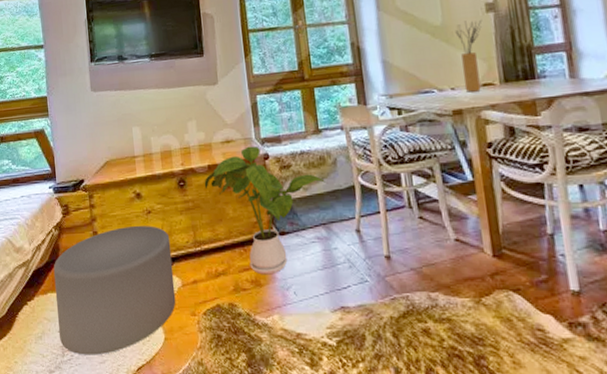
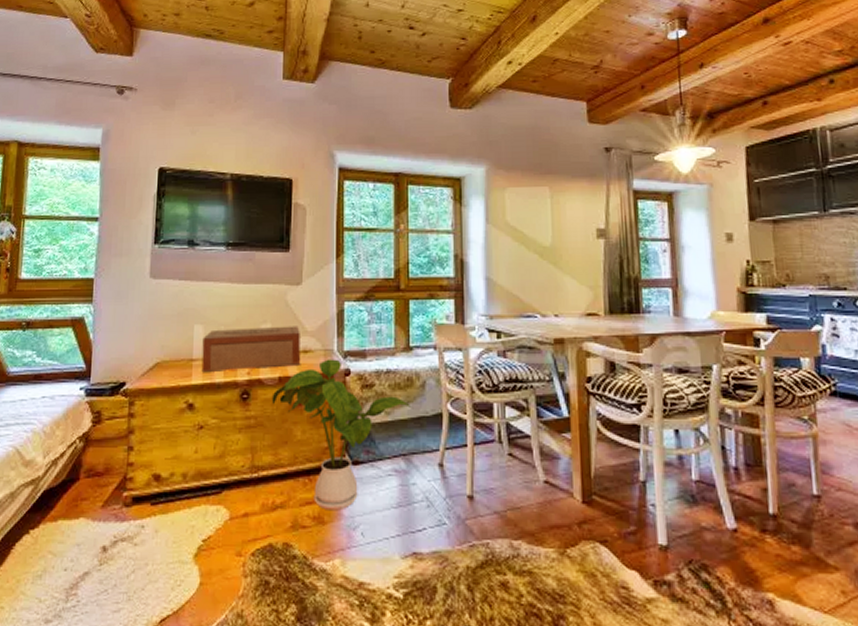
pouf: present [53,226,176,355] -> none [65,443,222,602]
decorative box: none [140,120,226,167] -> present [201,326,301,373]
vase: present [455,20,482,93] -> none [564,244,592,321]

